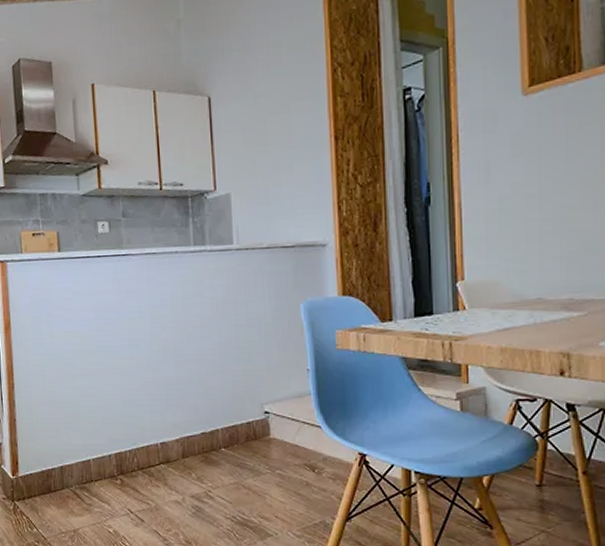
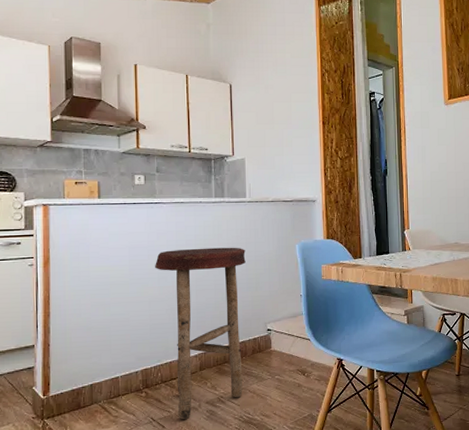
stool: none [125,307,236,515] -> present [155,247,246,420]

